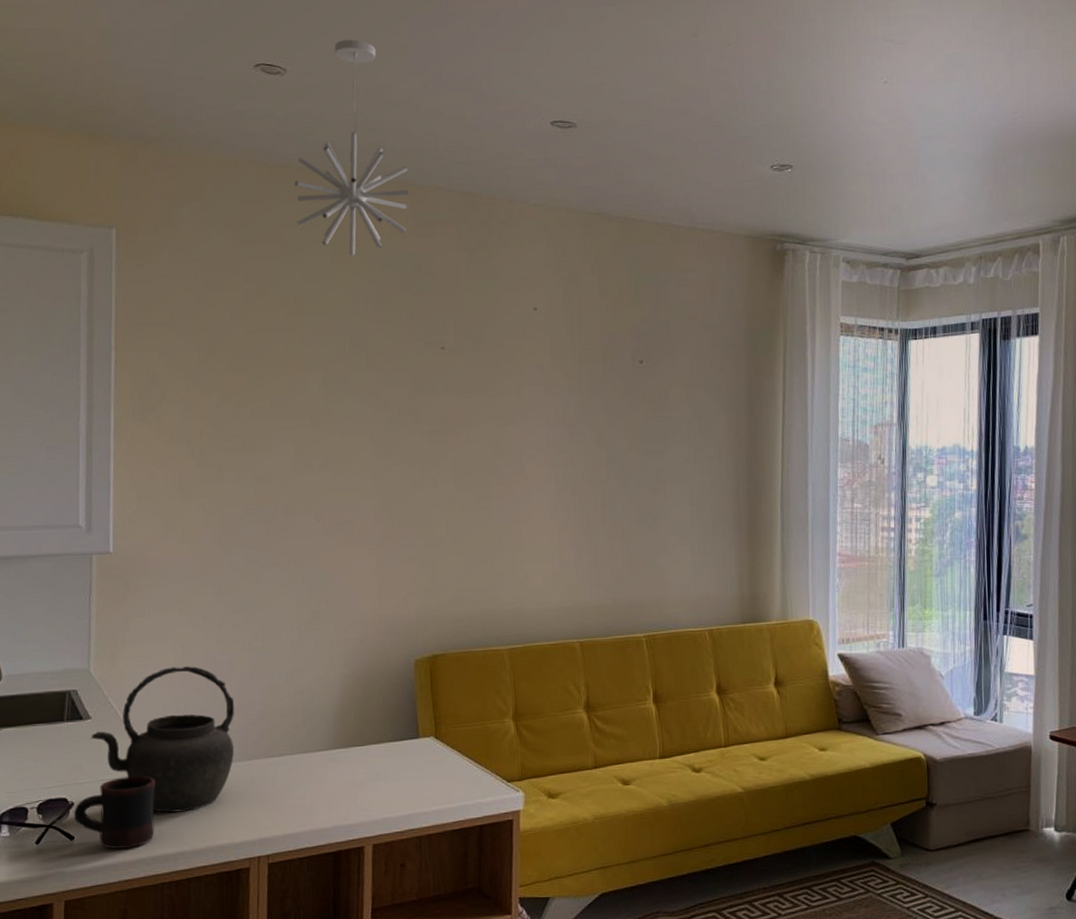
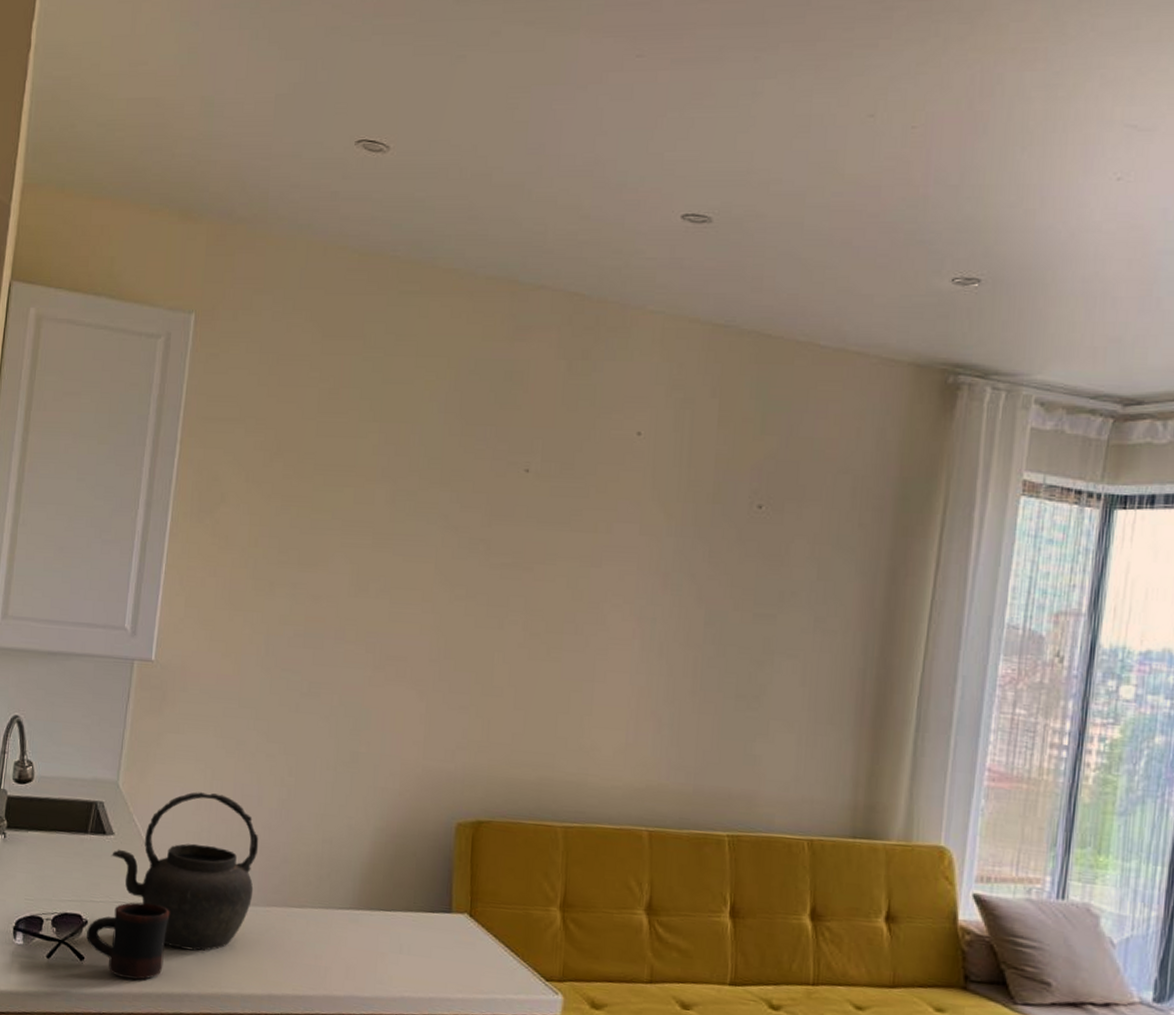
pendant light: present [295,39,410,255] -> none [382,114,510,358]

